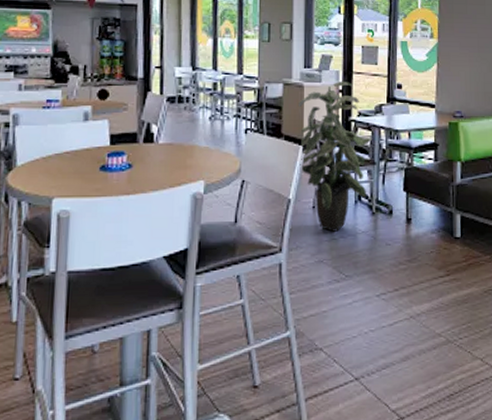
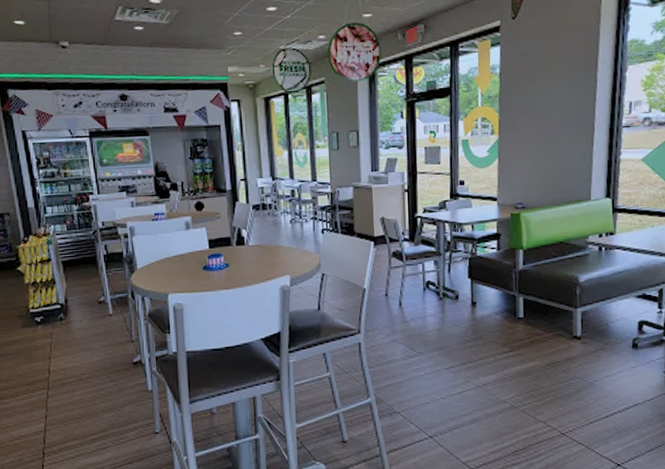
indoor plant: present [298,82,372,232] -> none [367,182,437,316]

